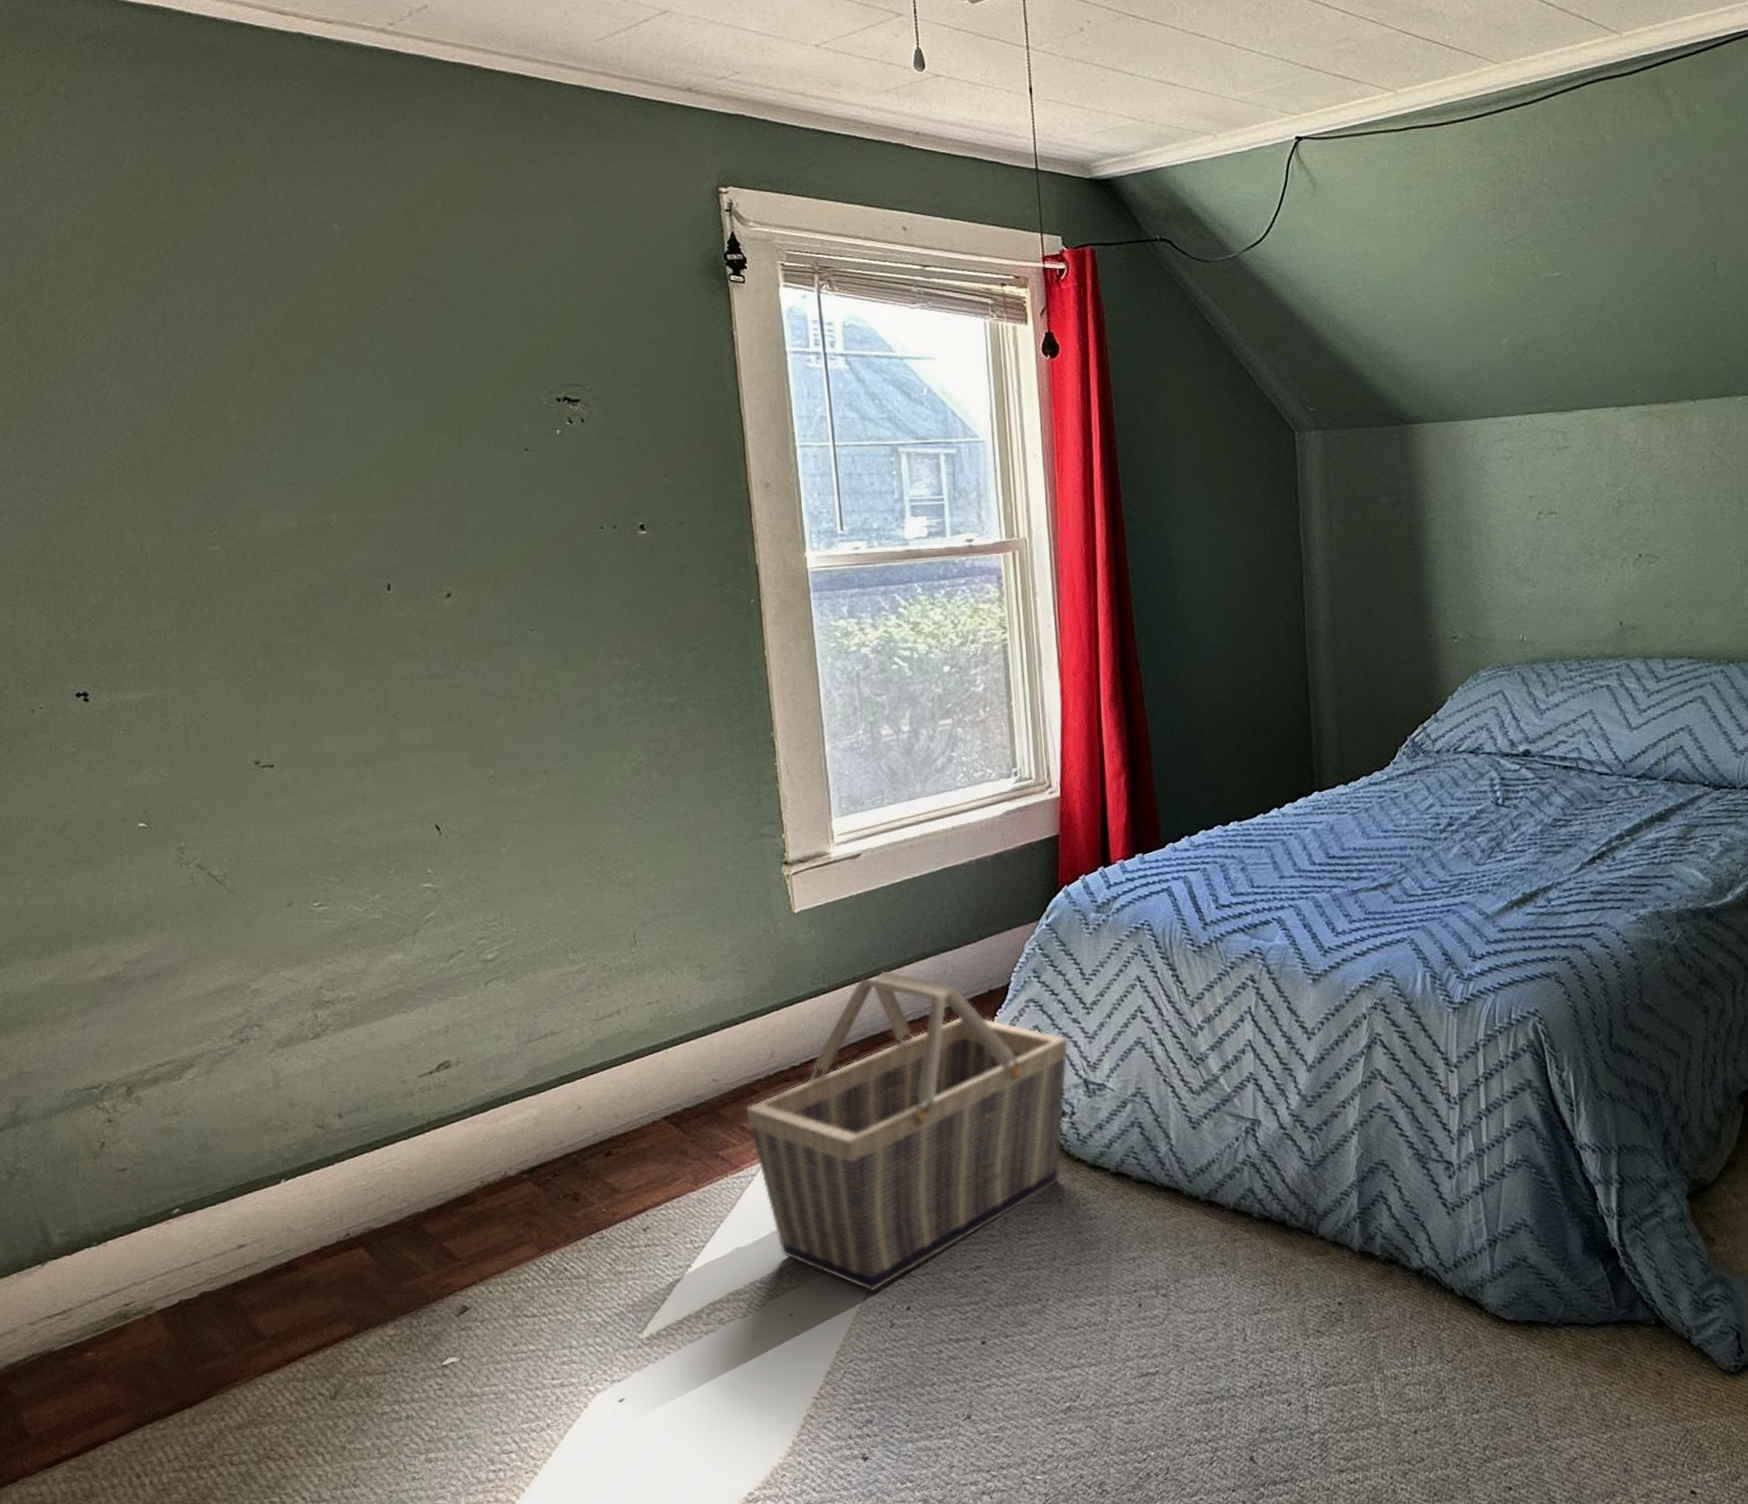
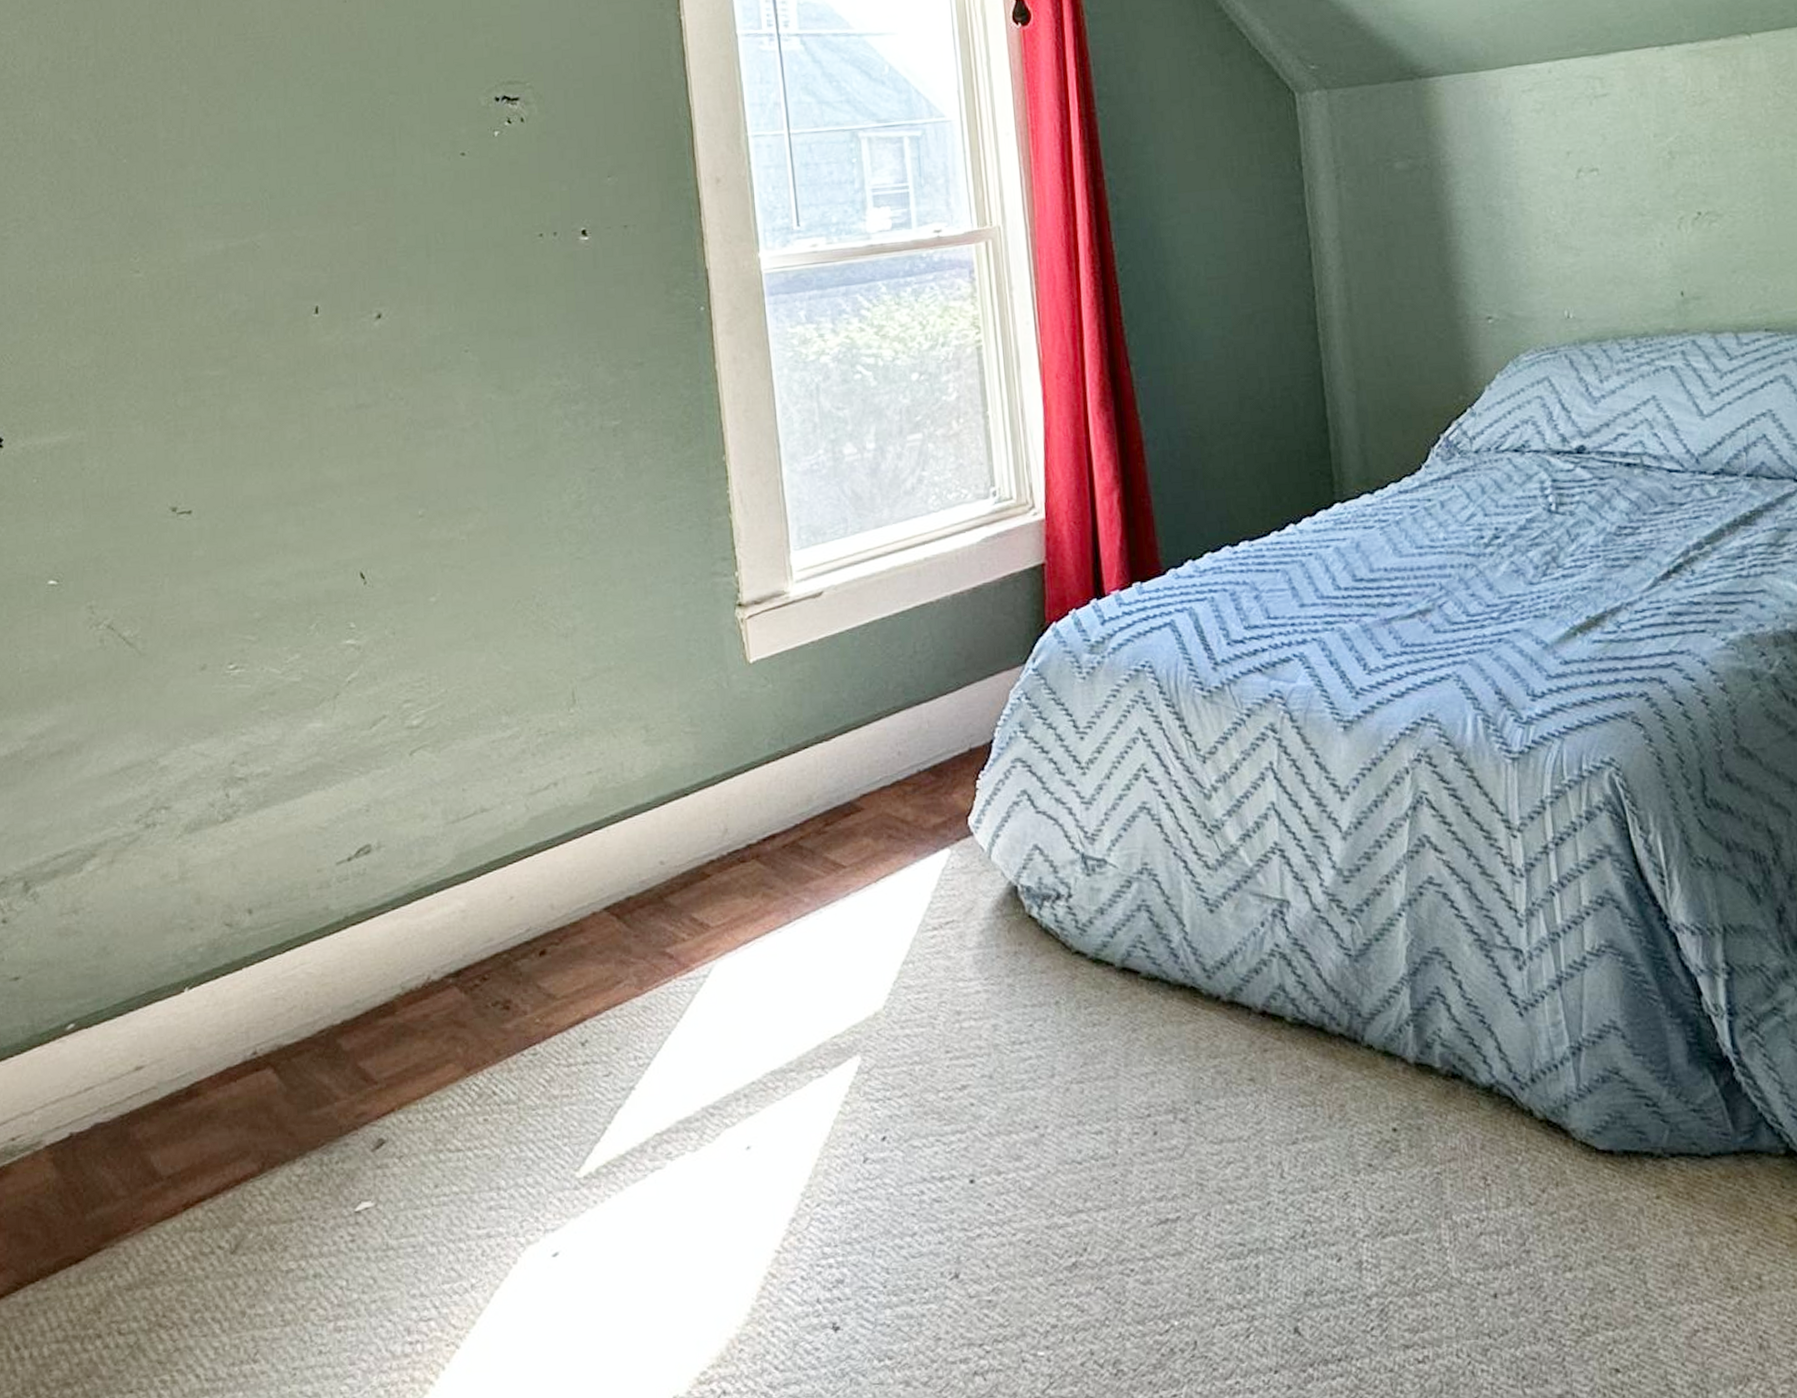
basket: present [744,970,1069,1292] -> none [695,727,1062,1118]

